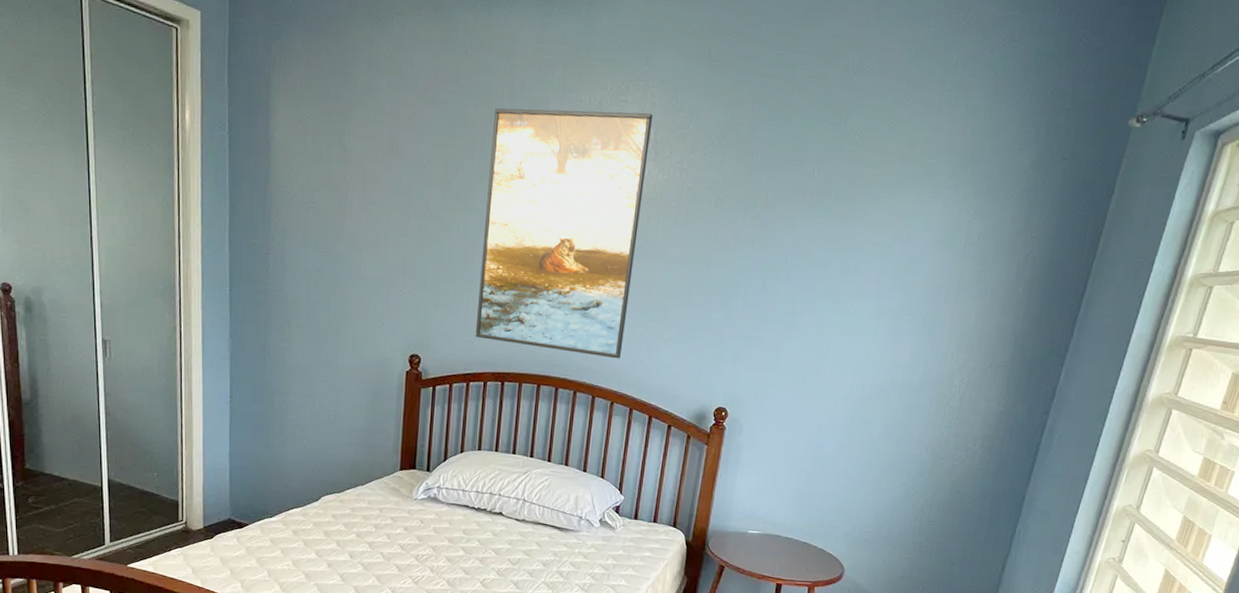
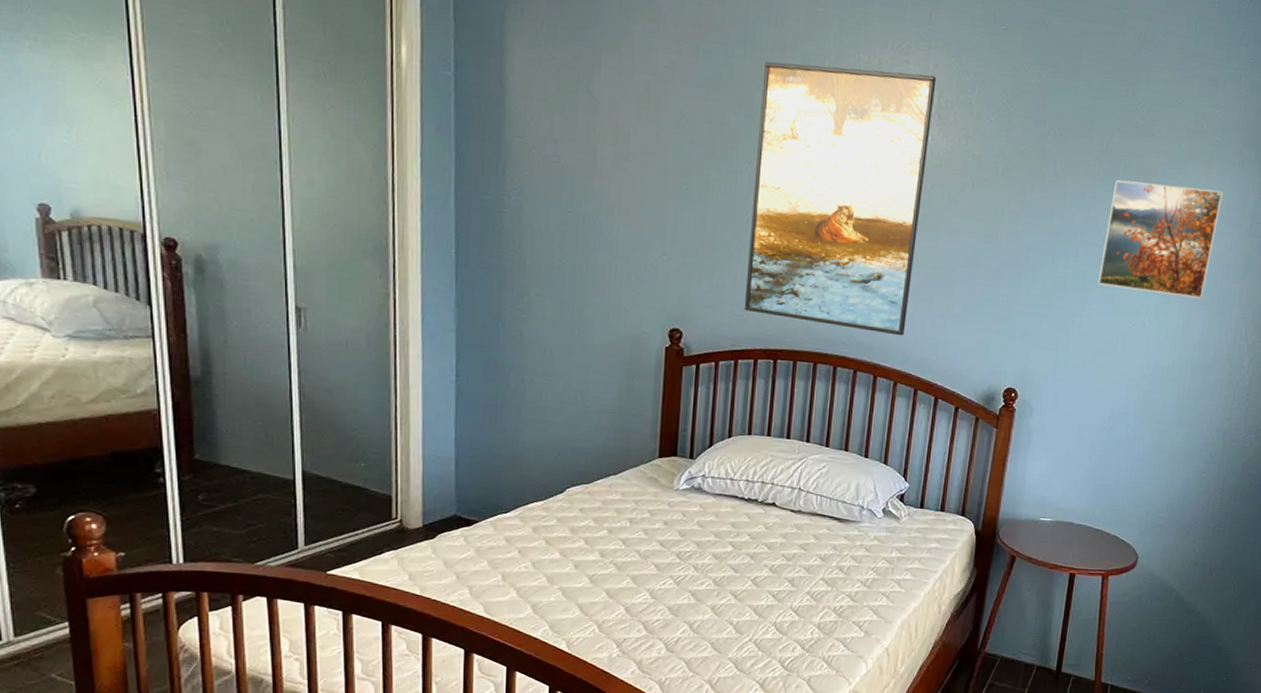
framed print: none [808,205,936,320] -> present [1098,179,1223,299]

